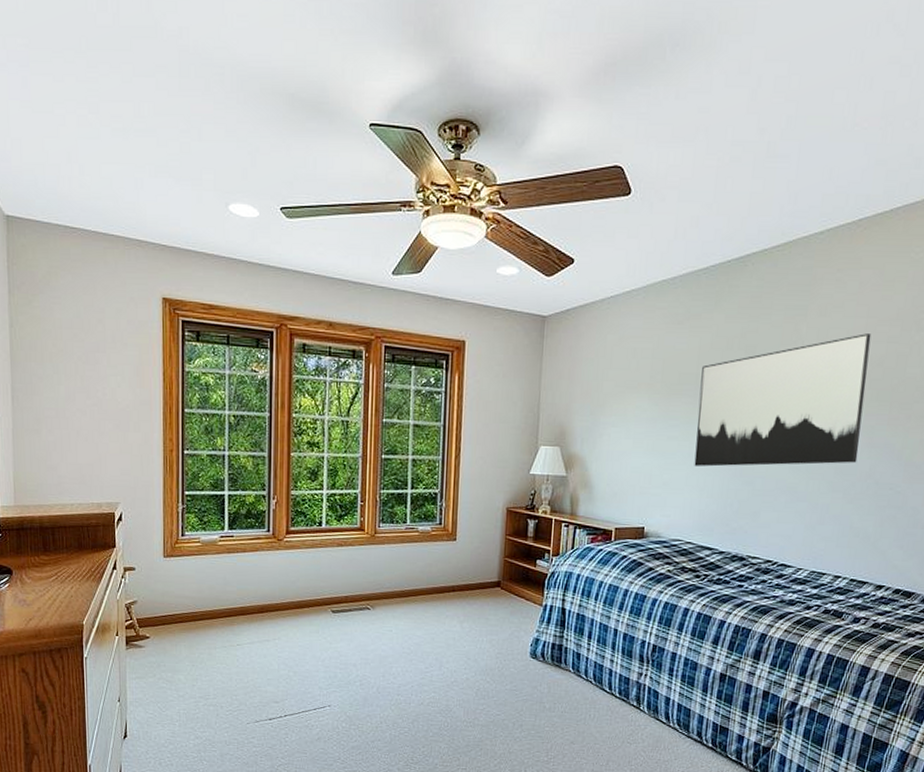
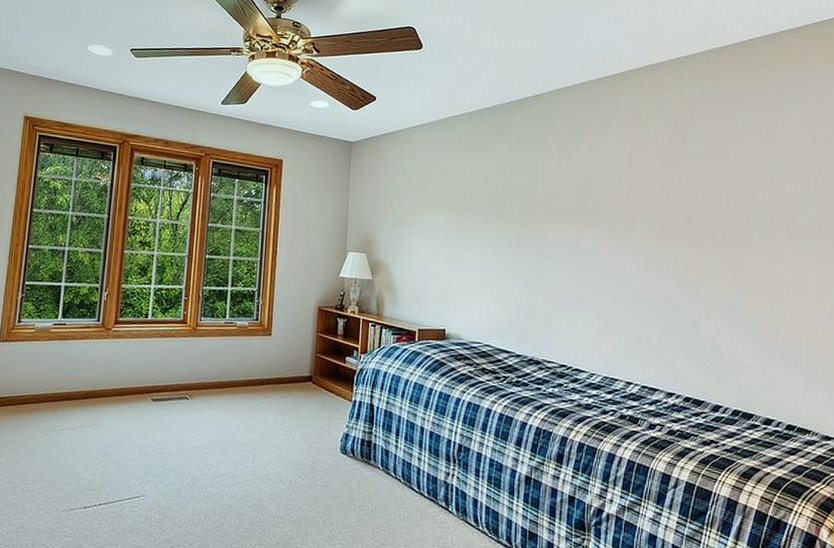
wall art: present [694,333,872,467] -> none [488,165,636,278]

